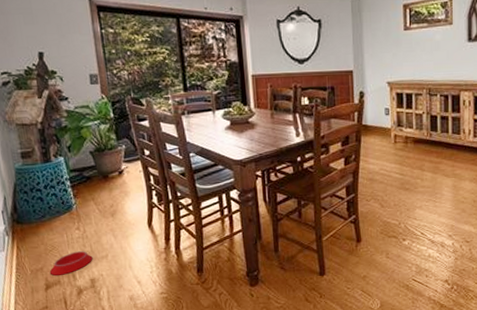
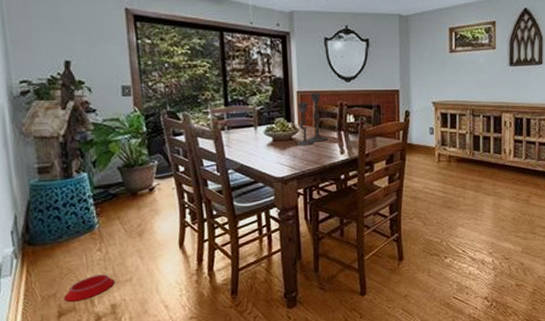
candlestick: none [252,76,284,129] -> present [296,93,328,146]

